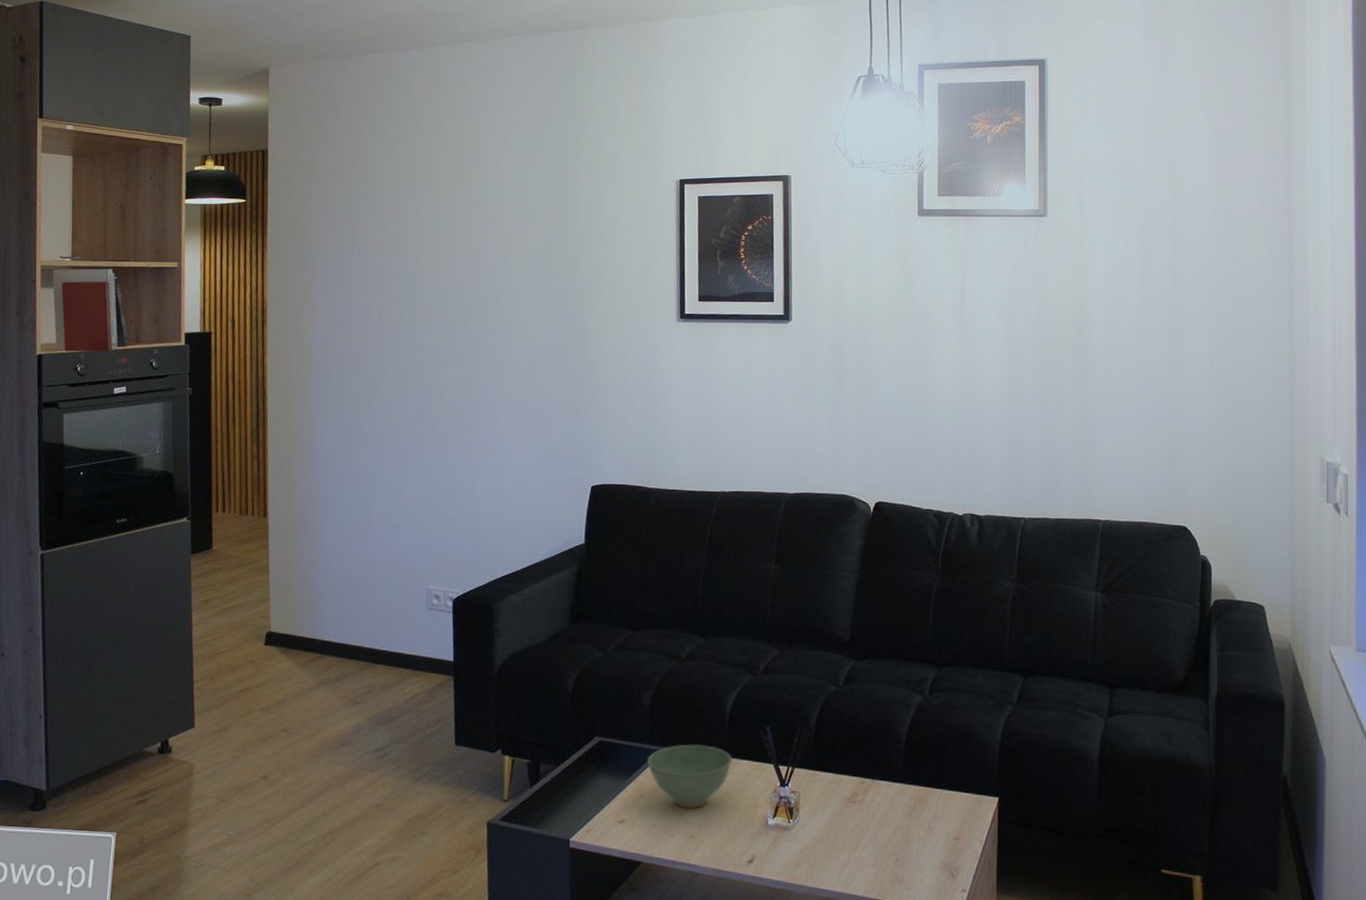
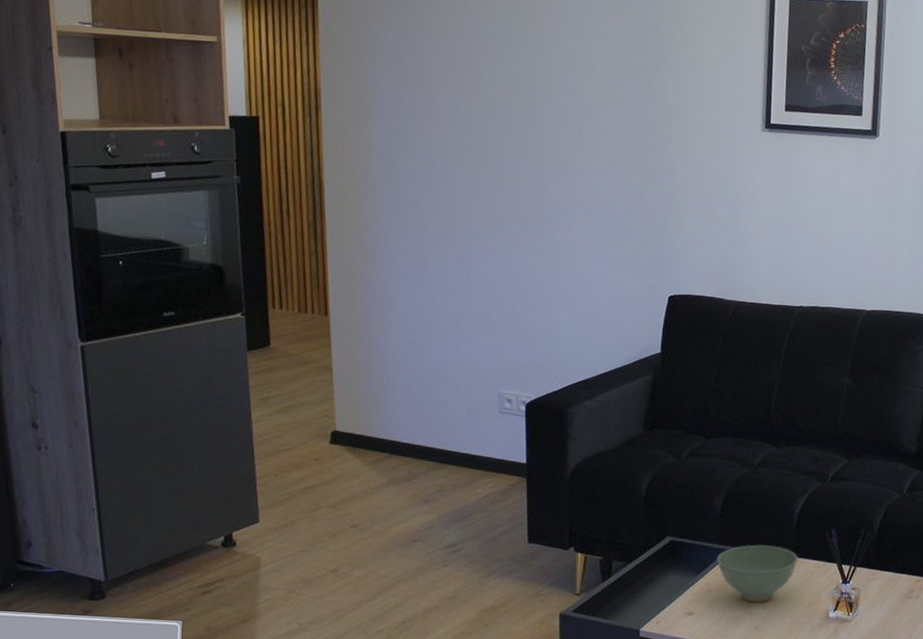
books: present [52,268,130,352] -> none [71,35,167,133]

